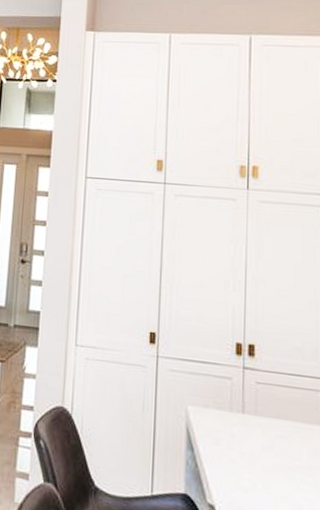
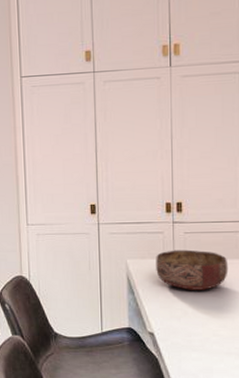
bowl: none [221,401,307,459] -> present [156,249,229,290]

